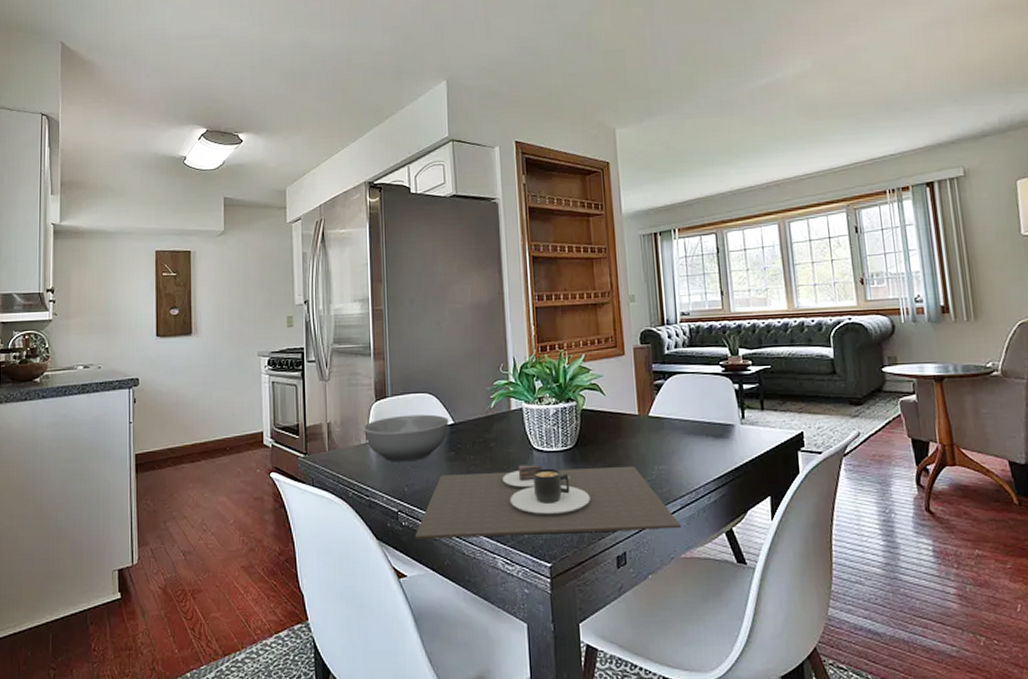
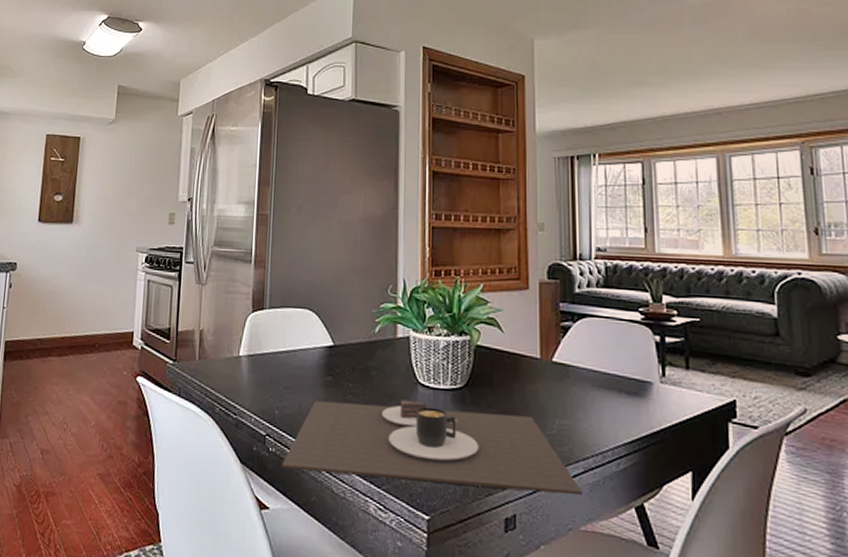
bowl: present [363,414,449,462] -> none [236,330,328,382]

